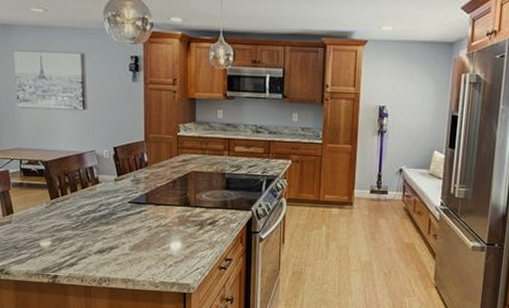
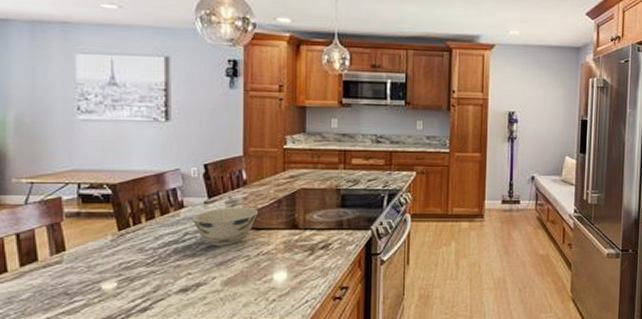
bowl: none [106,185,157,217] -> present [193,208,258,246]

